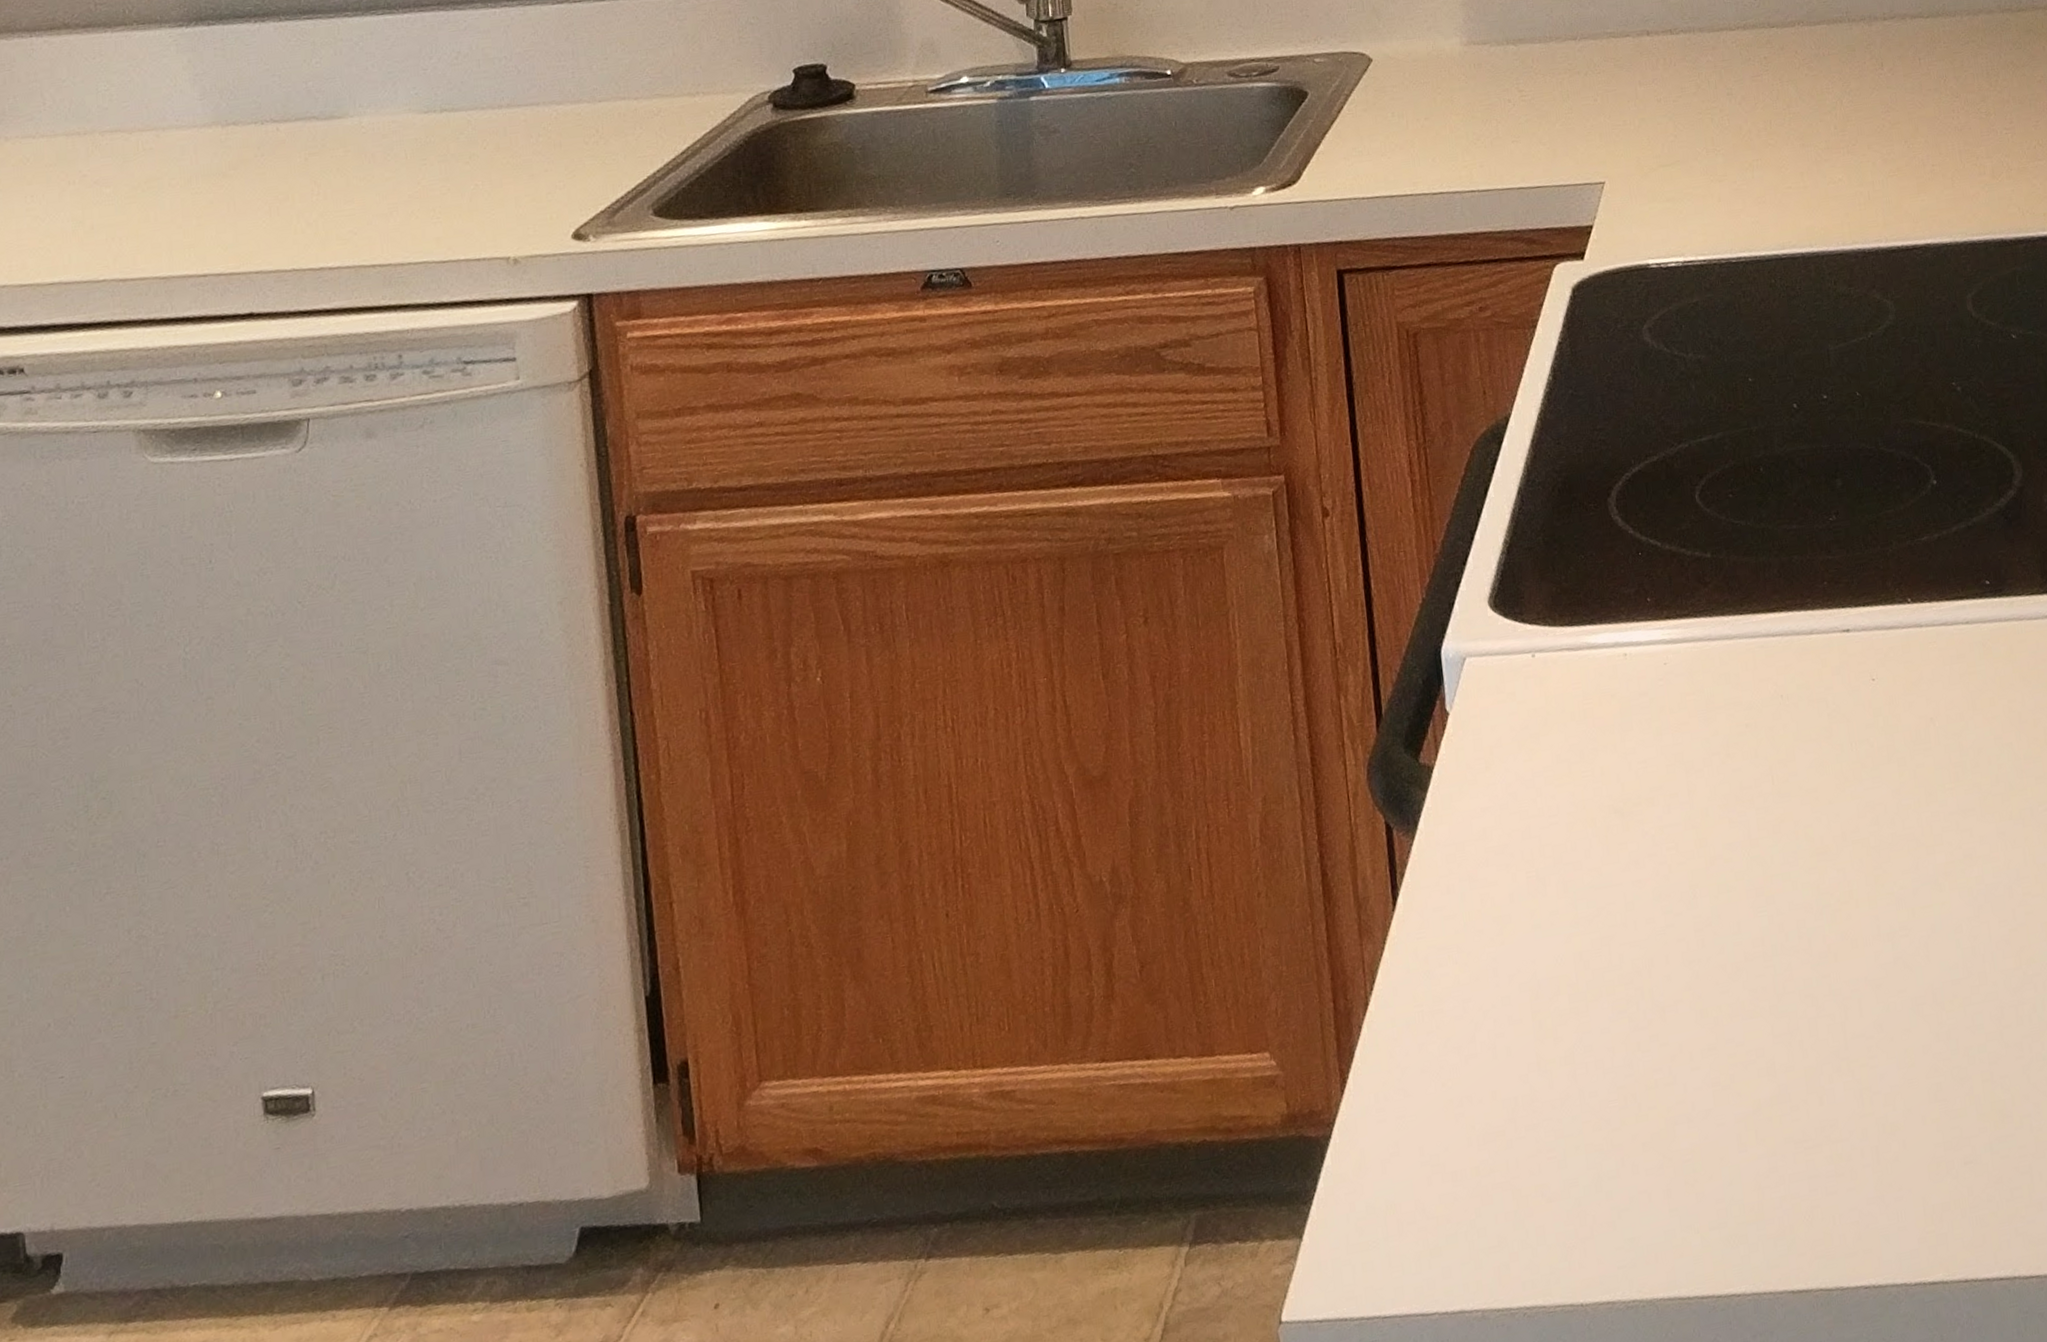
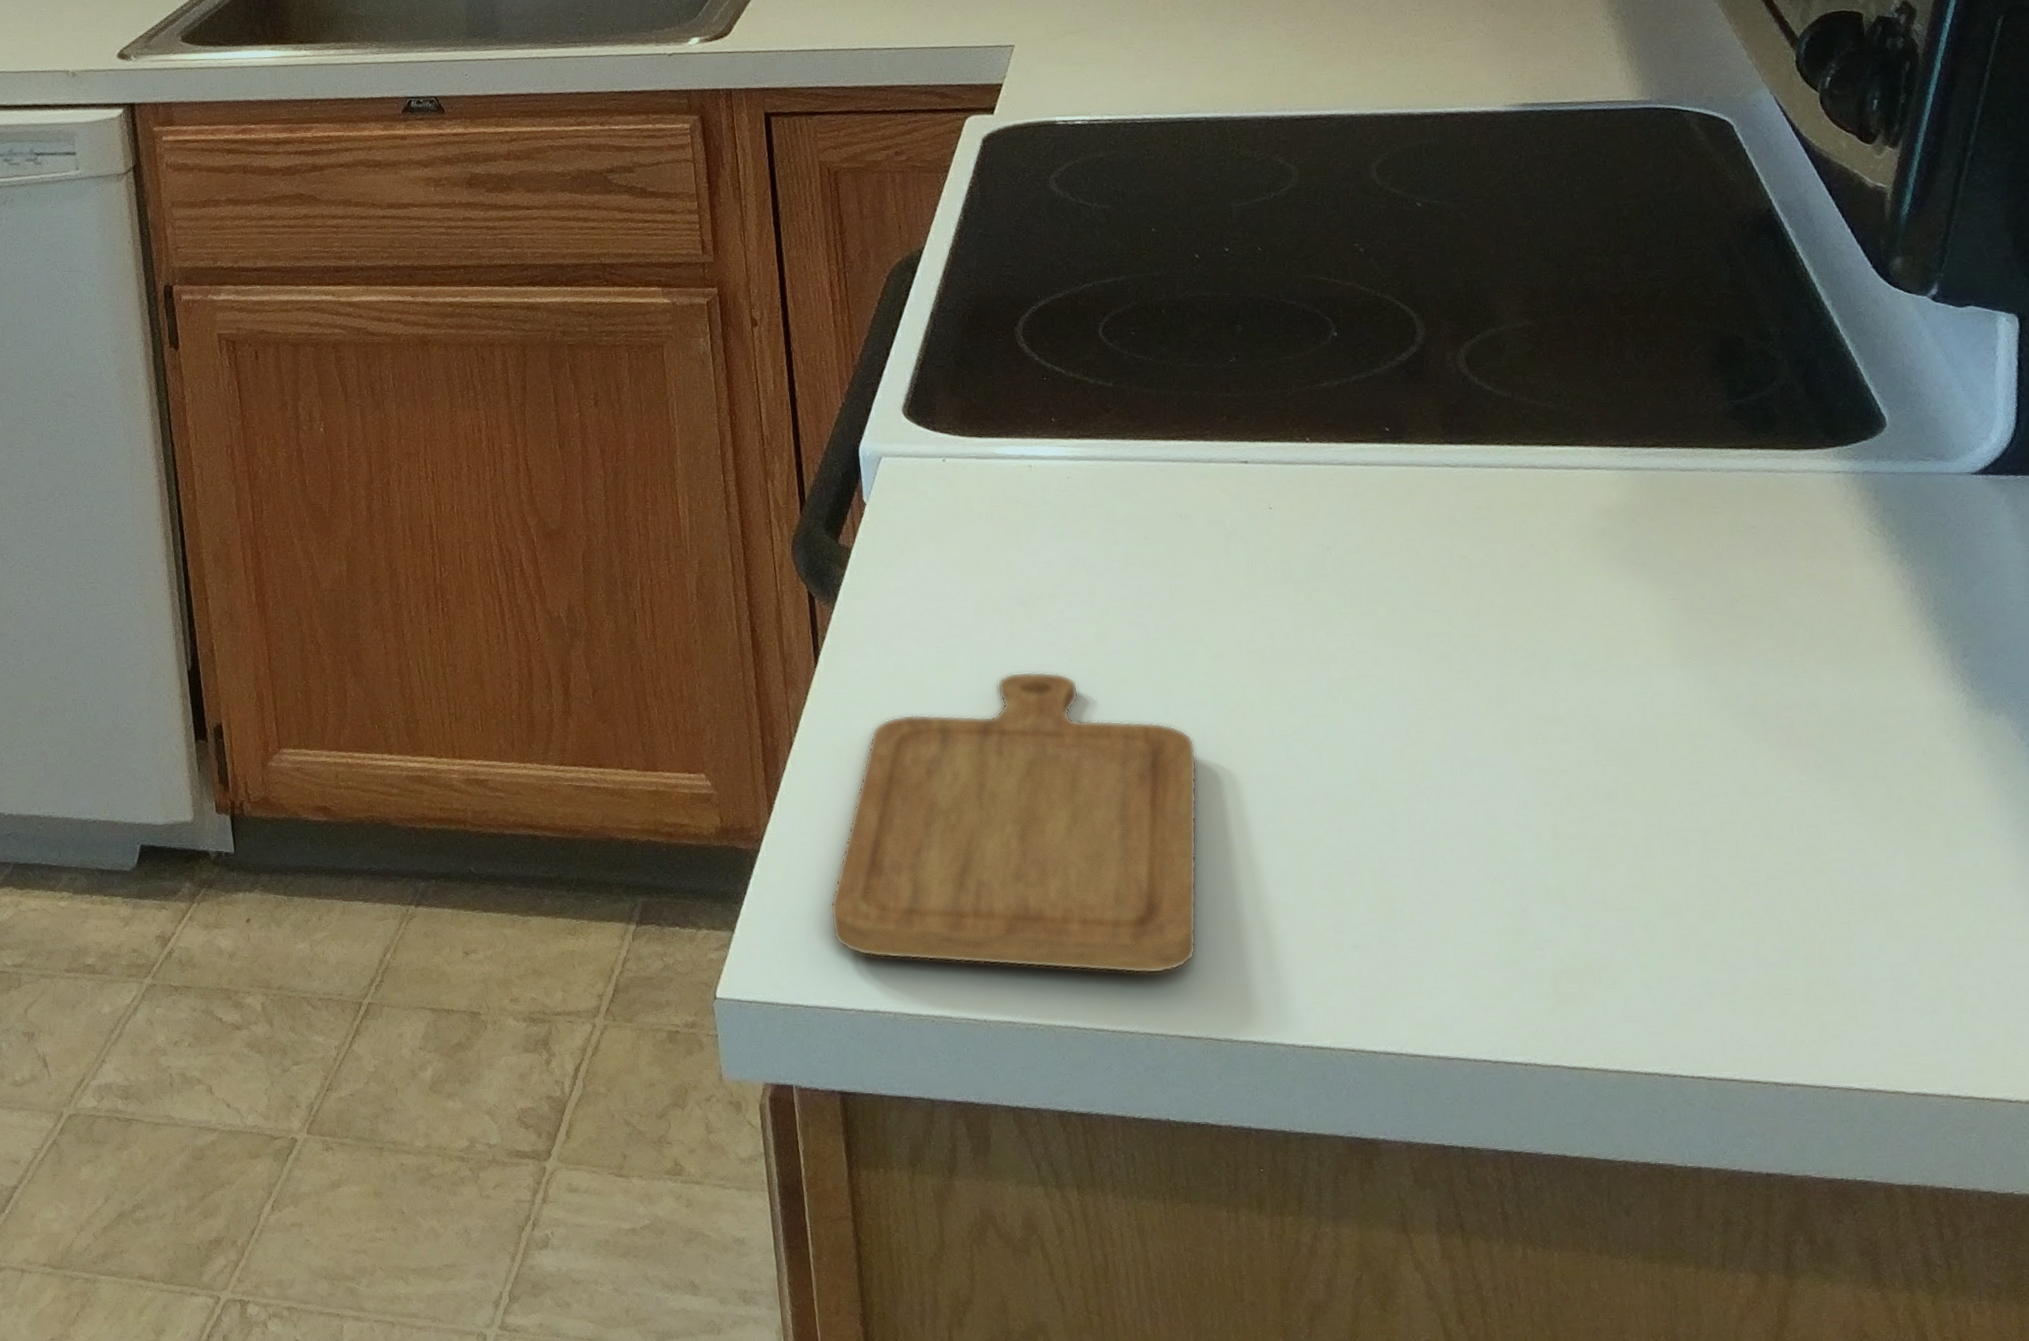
chopping board: none [1410,888,1805,1247] -> present [829,671,1198,974]

